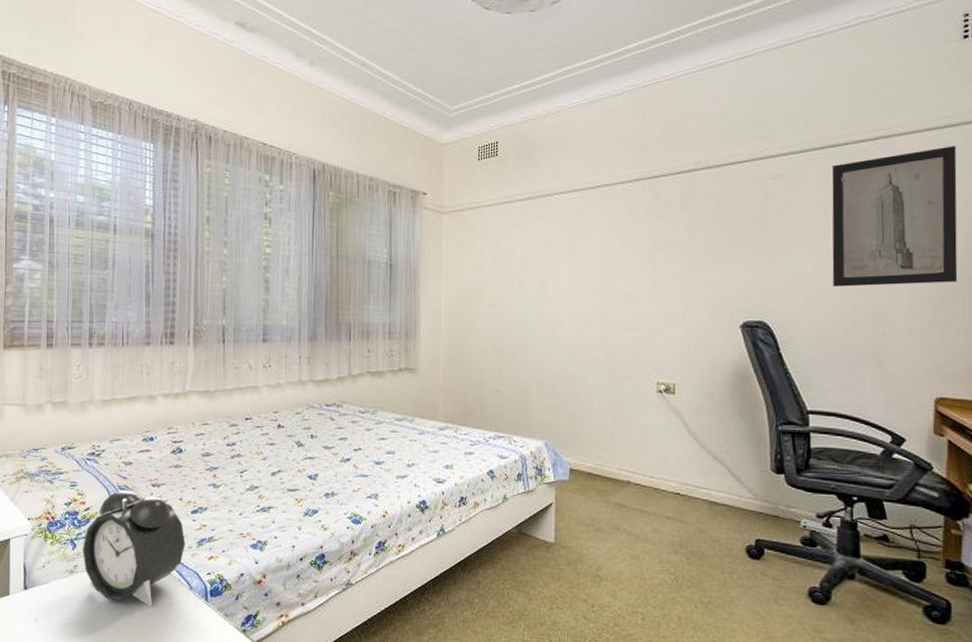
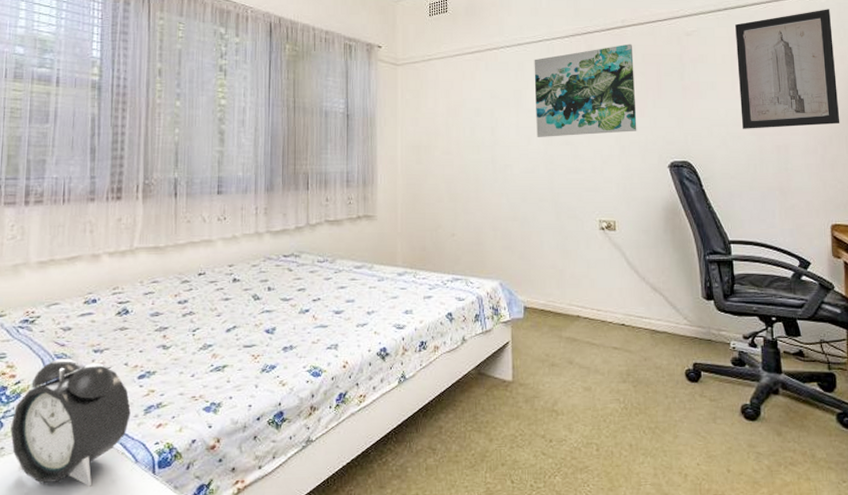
wall art: none [591,189,706,292] -> present [534,43,637,137]

